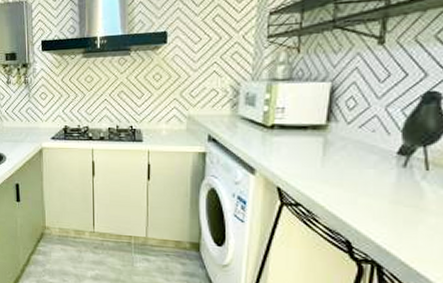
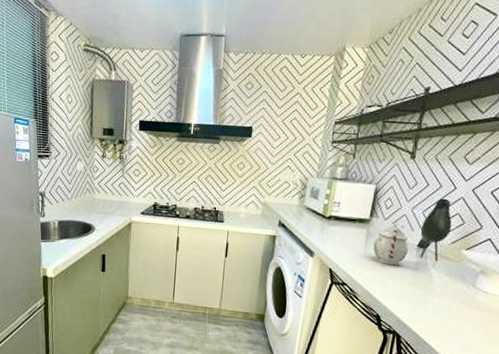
teapot: none [335,126,384,180] -> present [373,222,408,266]

